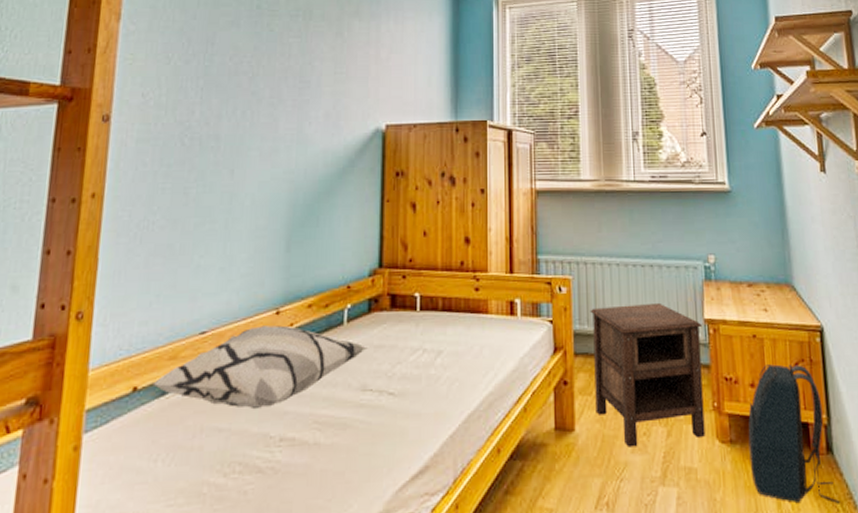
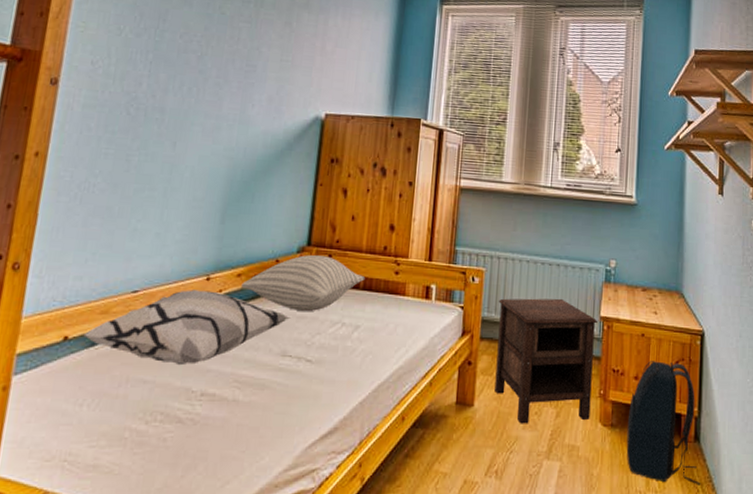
pillow: none [313,277,444,339] -> present [241,255,366,311]

